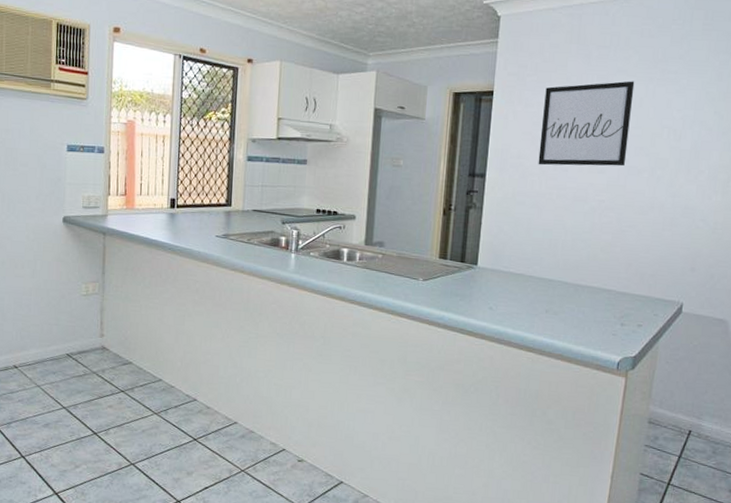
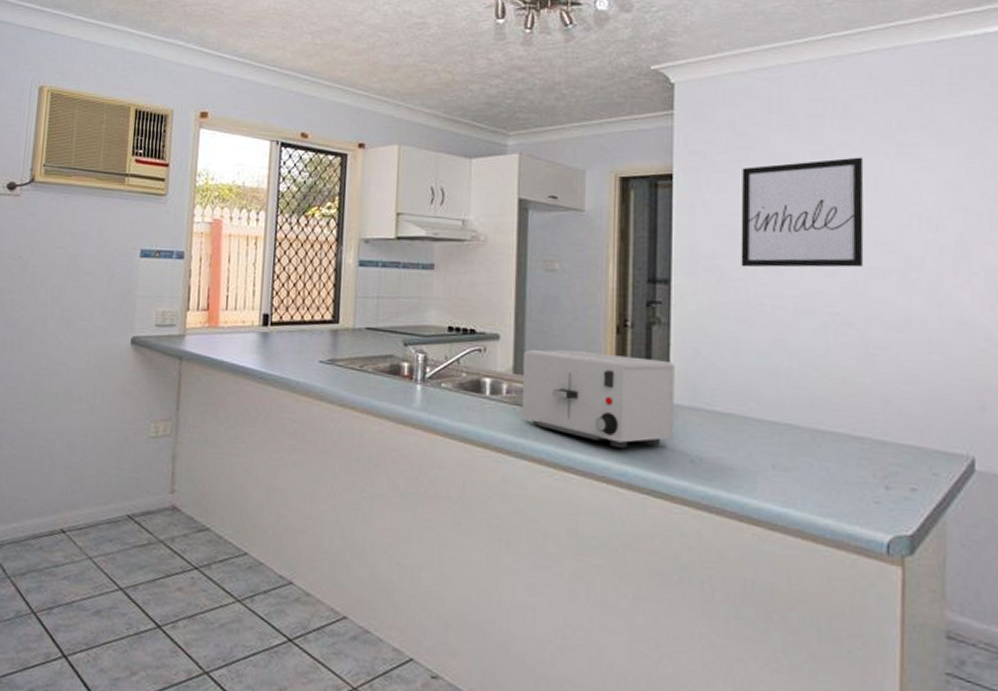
toaster: none [369,227,484,299] -> present [521,349,675,448]

